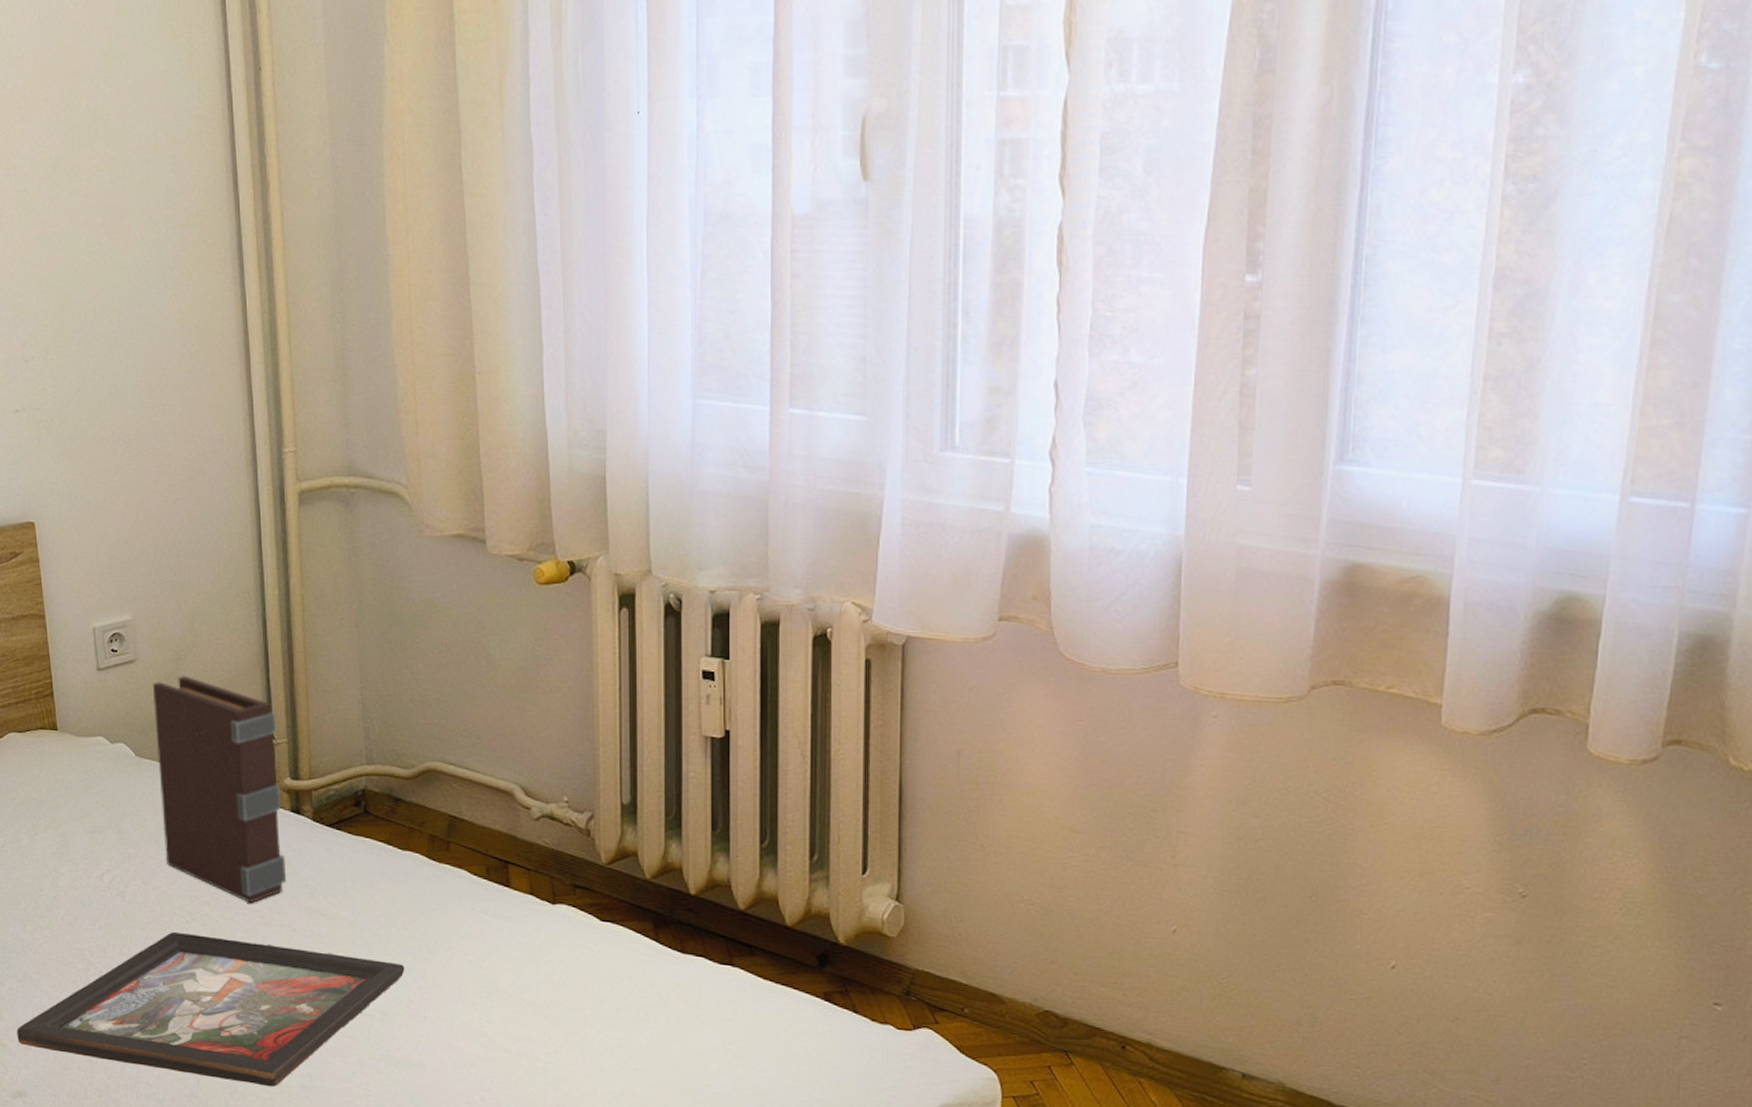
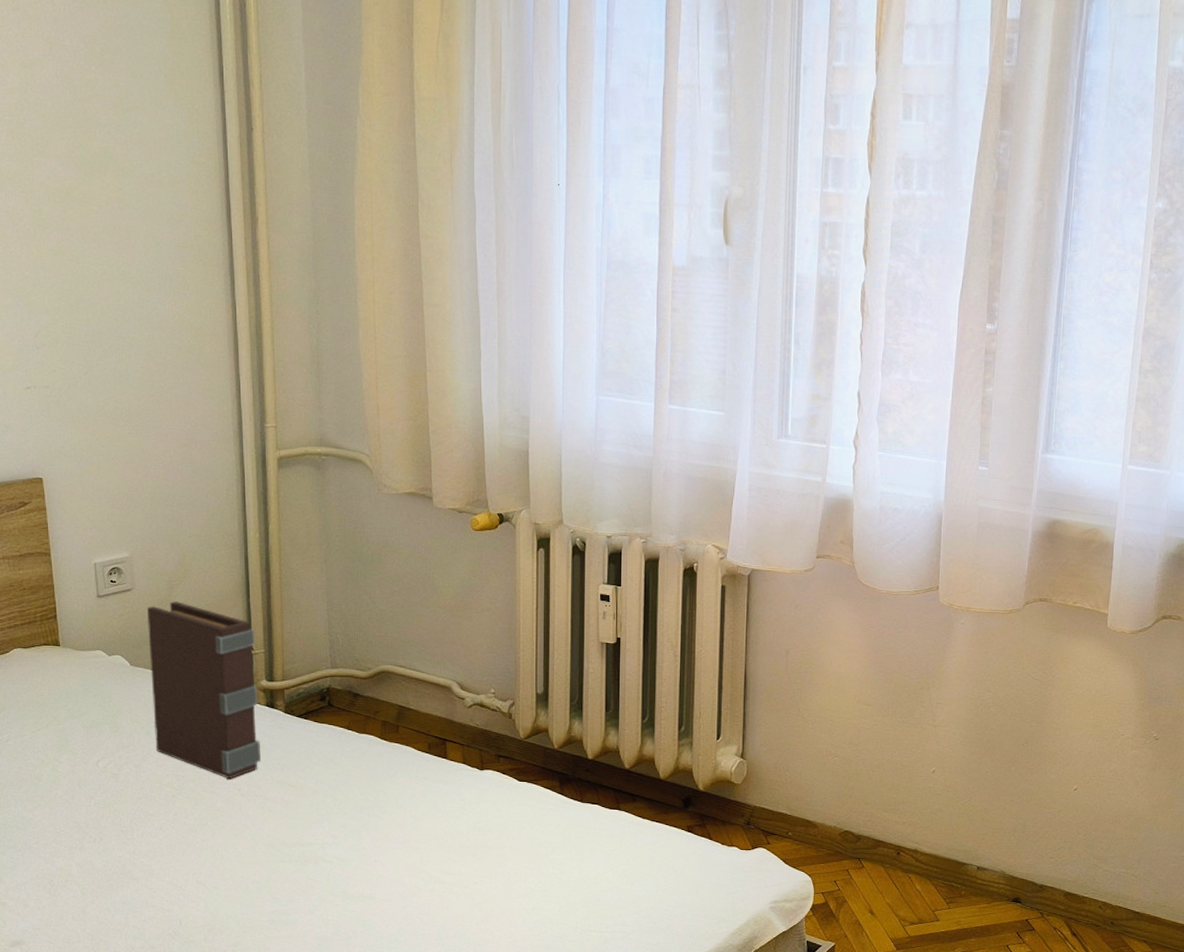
decorative tray: present [17,931,405,1088] -> none [16,804,360,923]

